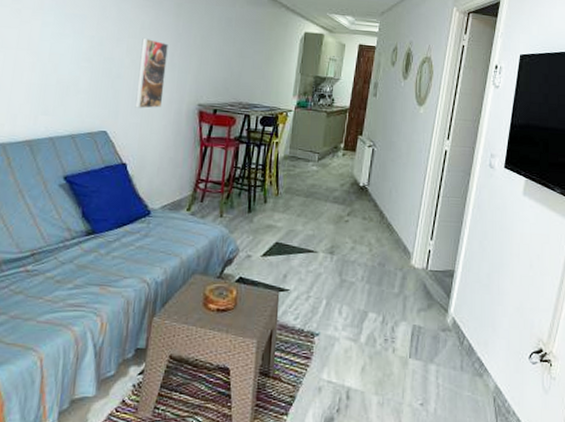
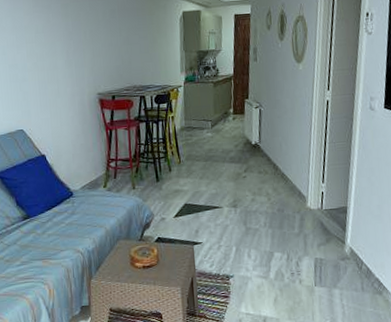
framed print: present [135,37,168,109] -> none [38,41,67,105]

